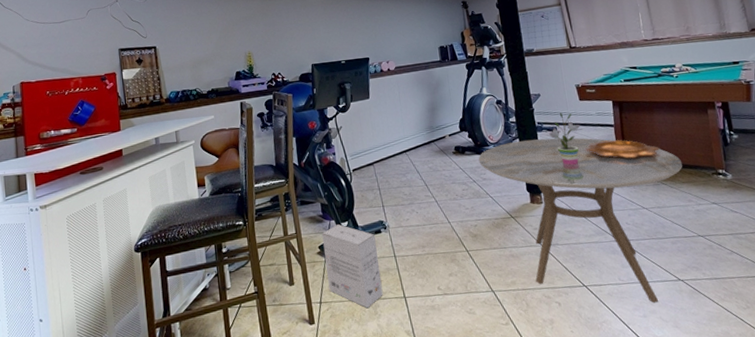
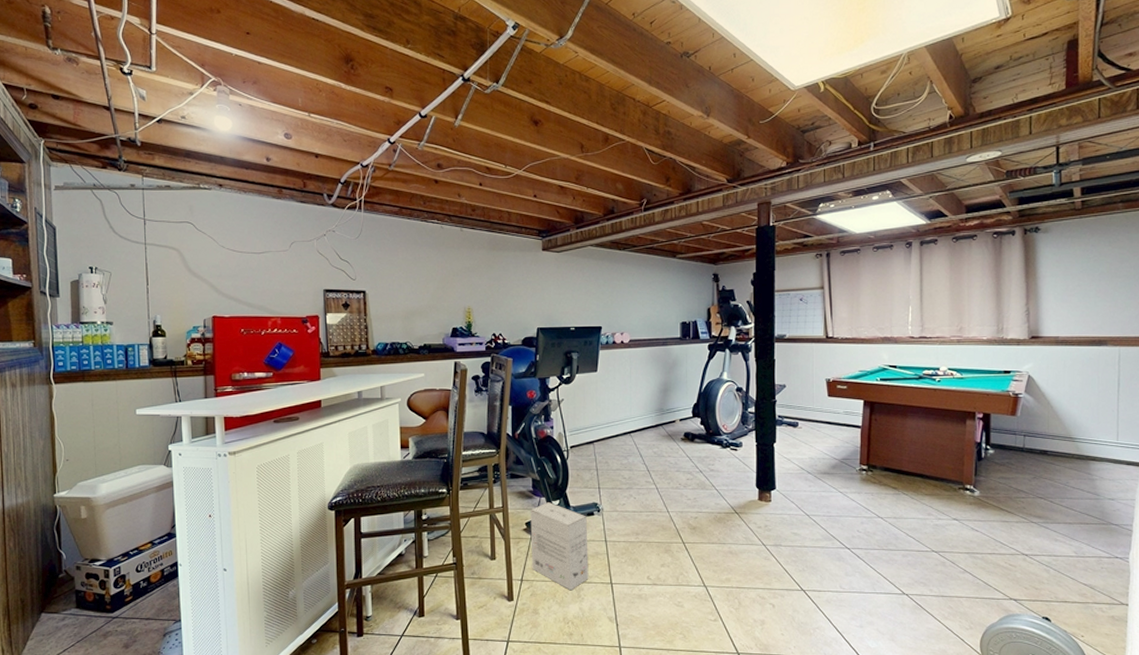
dining table: present [478,138,683,303] -> none [708,433,929,614]
potted plant: present [546,112,582,165] -> none [785,407,826,464]
decorative bowl: present [584,140,660,159] -> none [825,442,907,464]

